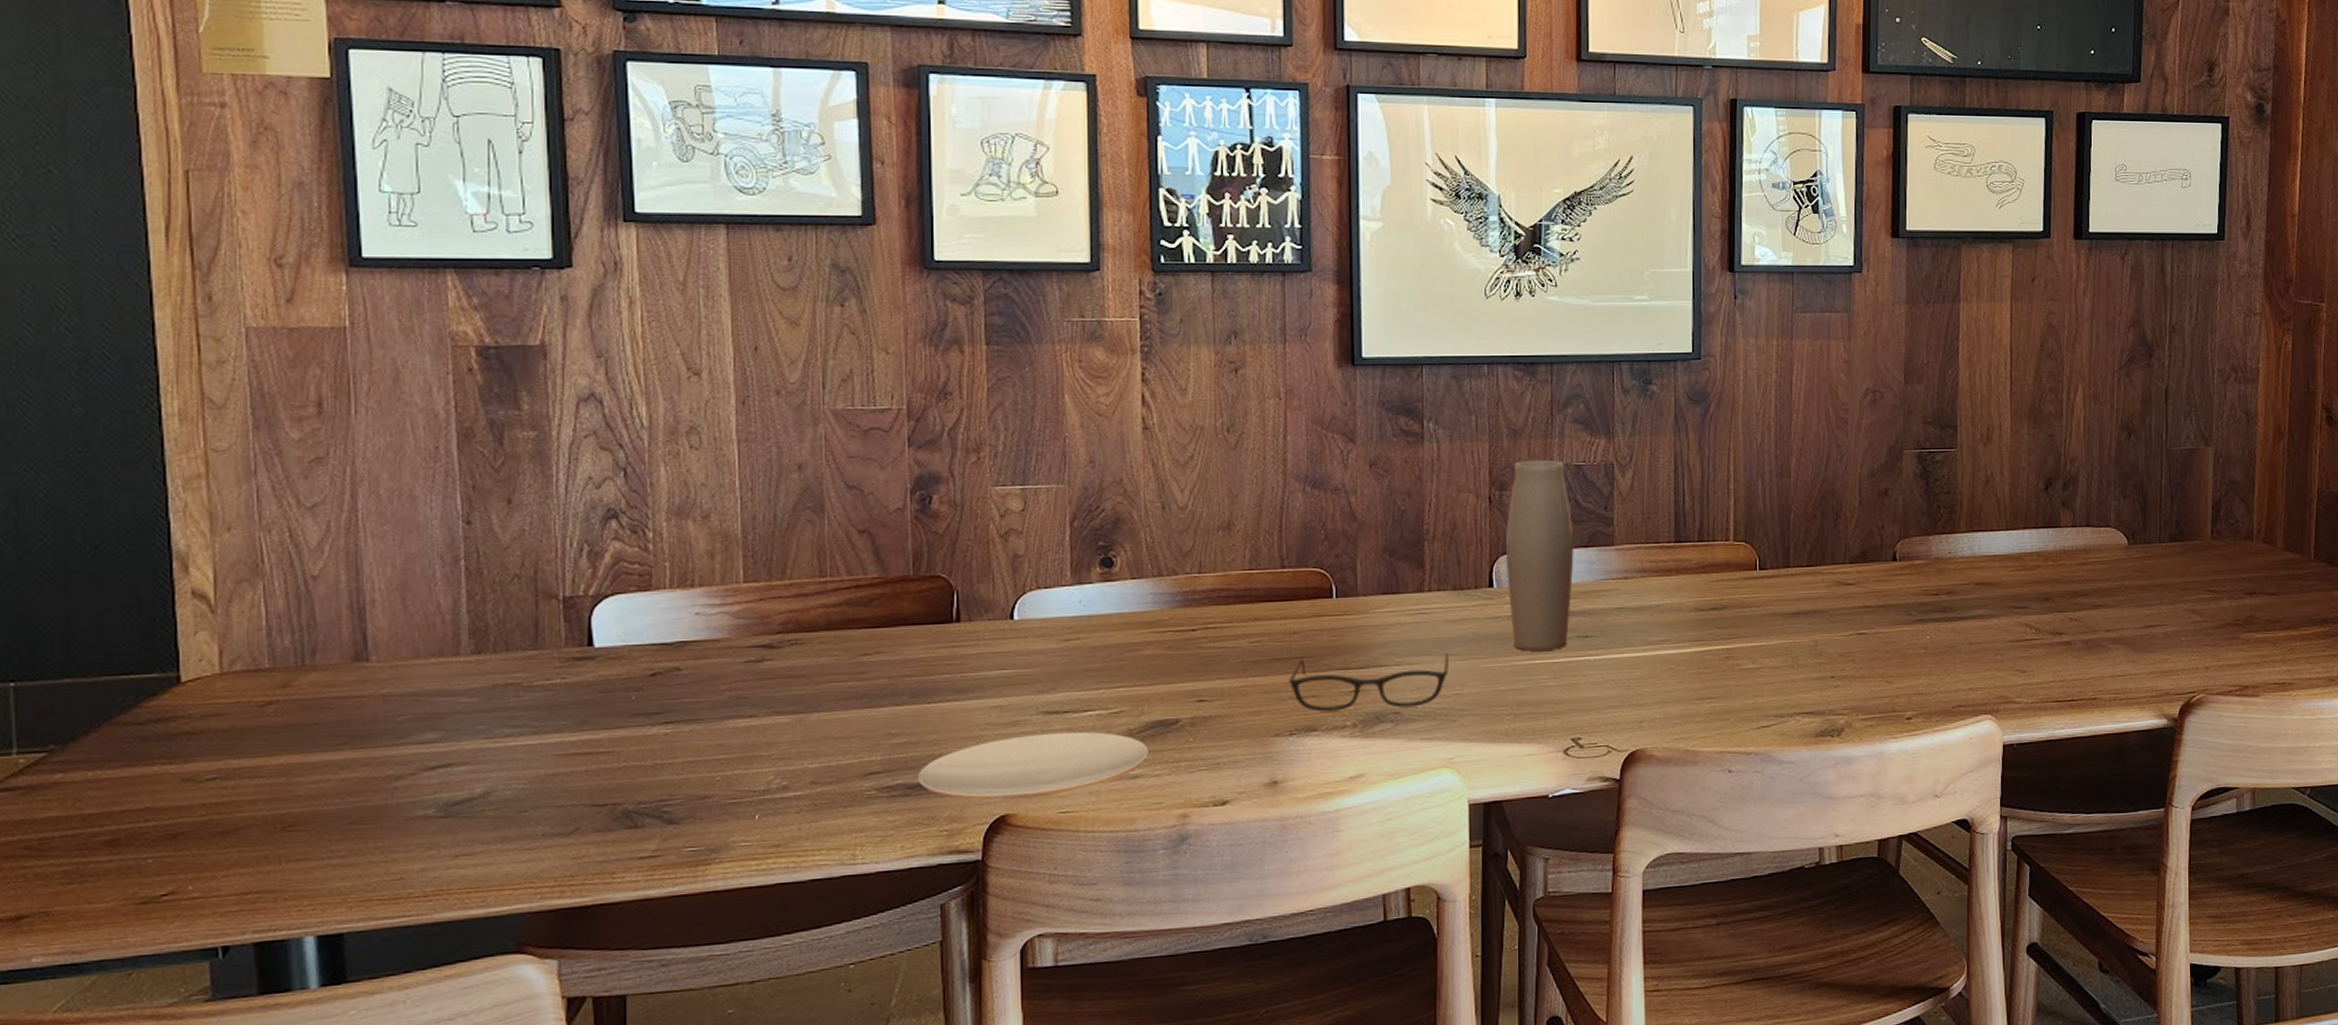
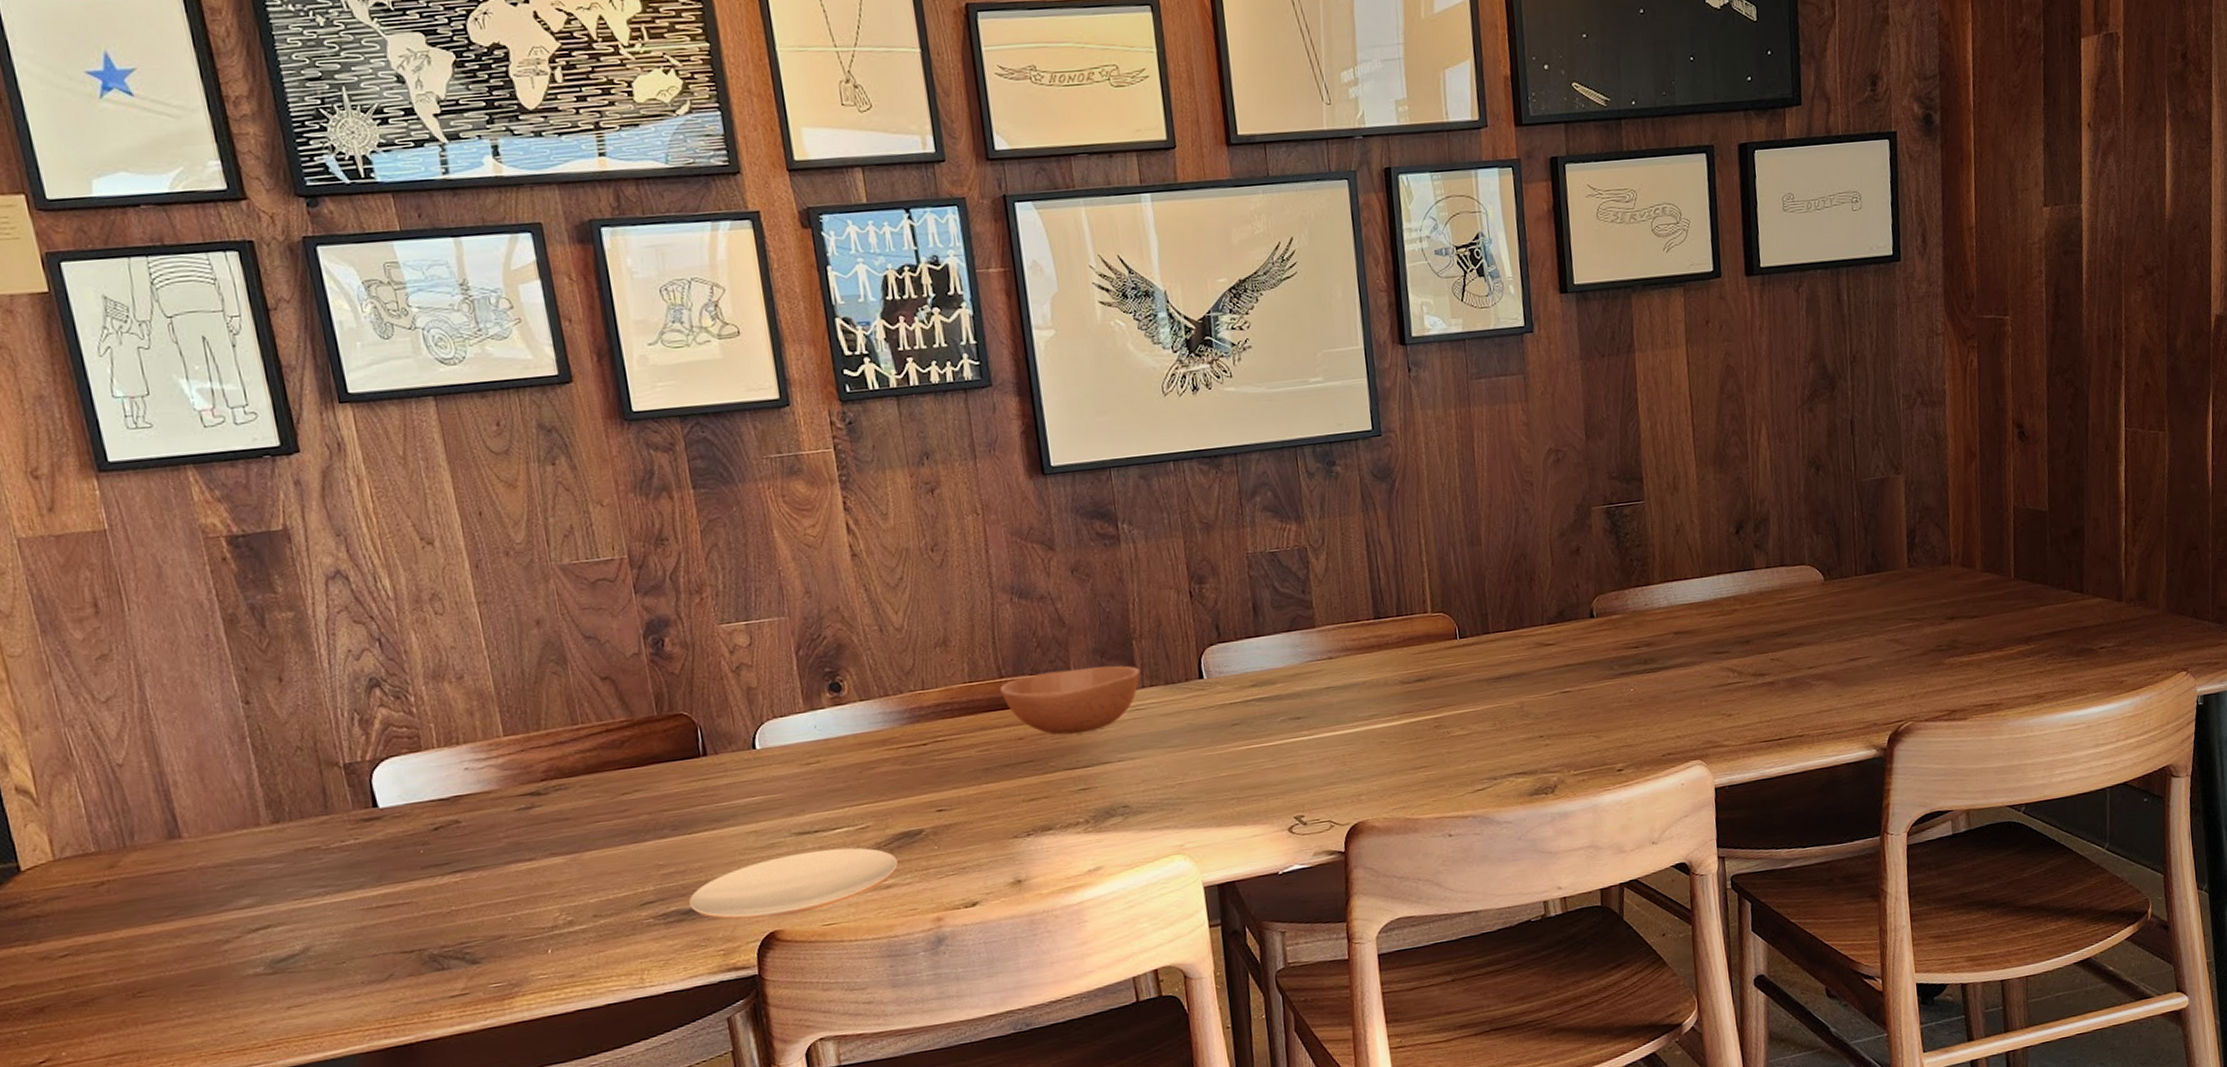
bowl: none [1280,565,1429,633] -> present [999,665,1141,735]
eyeglasses: present [1289,652,1449,712] -> none [1020,744,1170,812]
vase: present [1505,459,1574,651] -> none [1209,549,1281,737]

